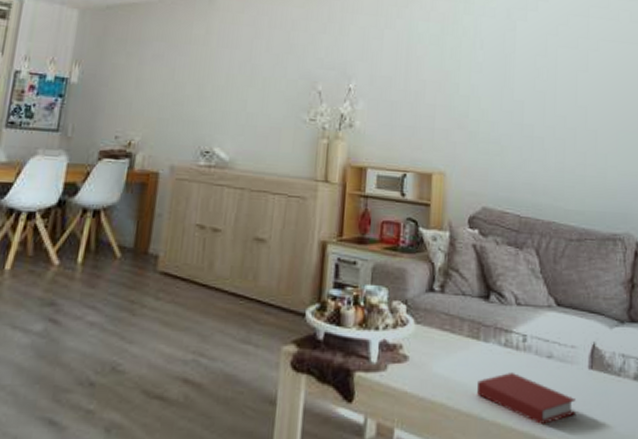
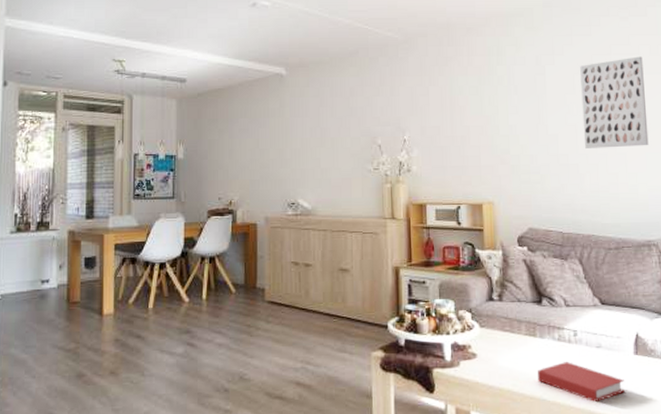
wall art: none [552,22,623,125] -> present [580,56,649,148]

